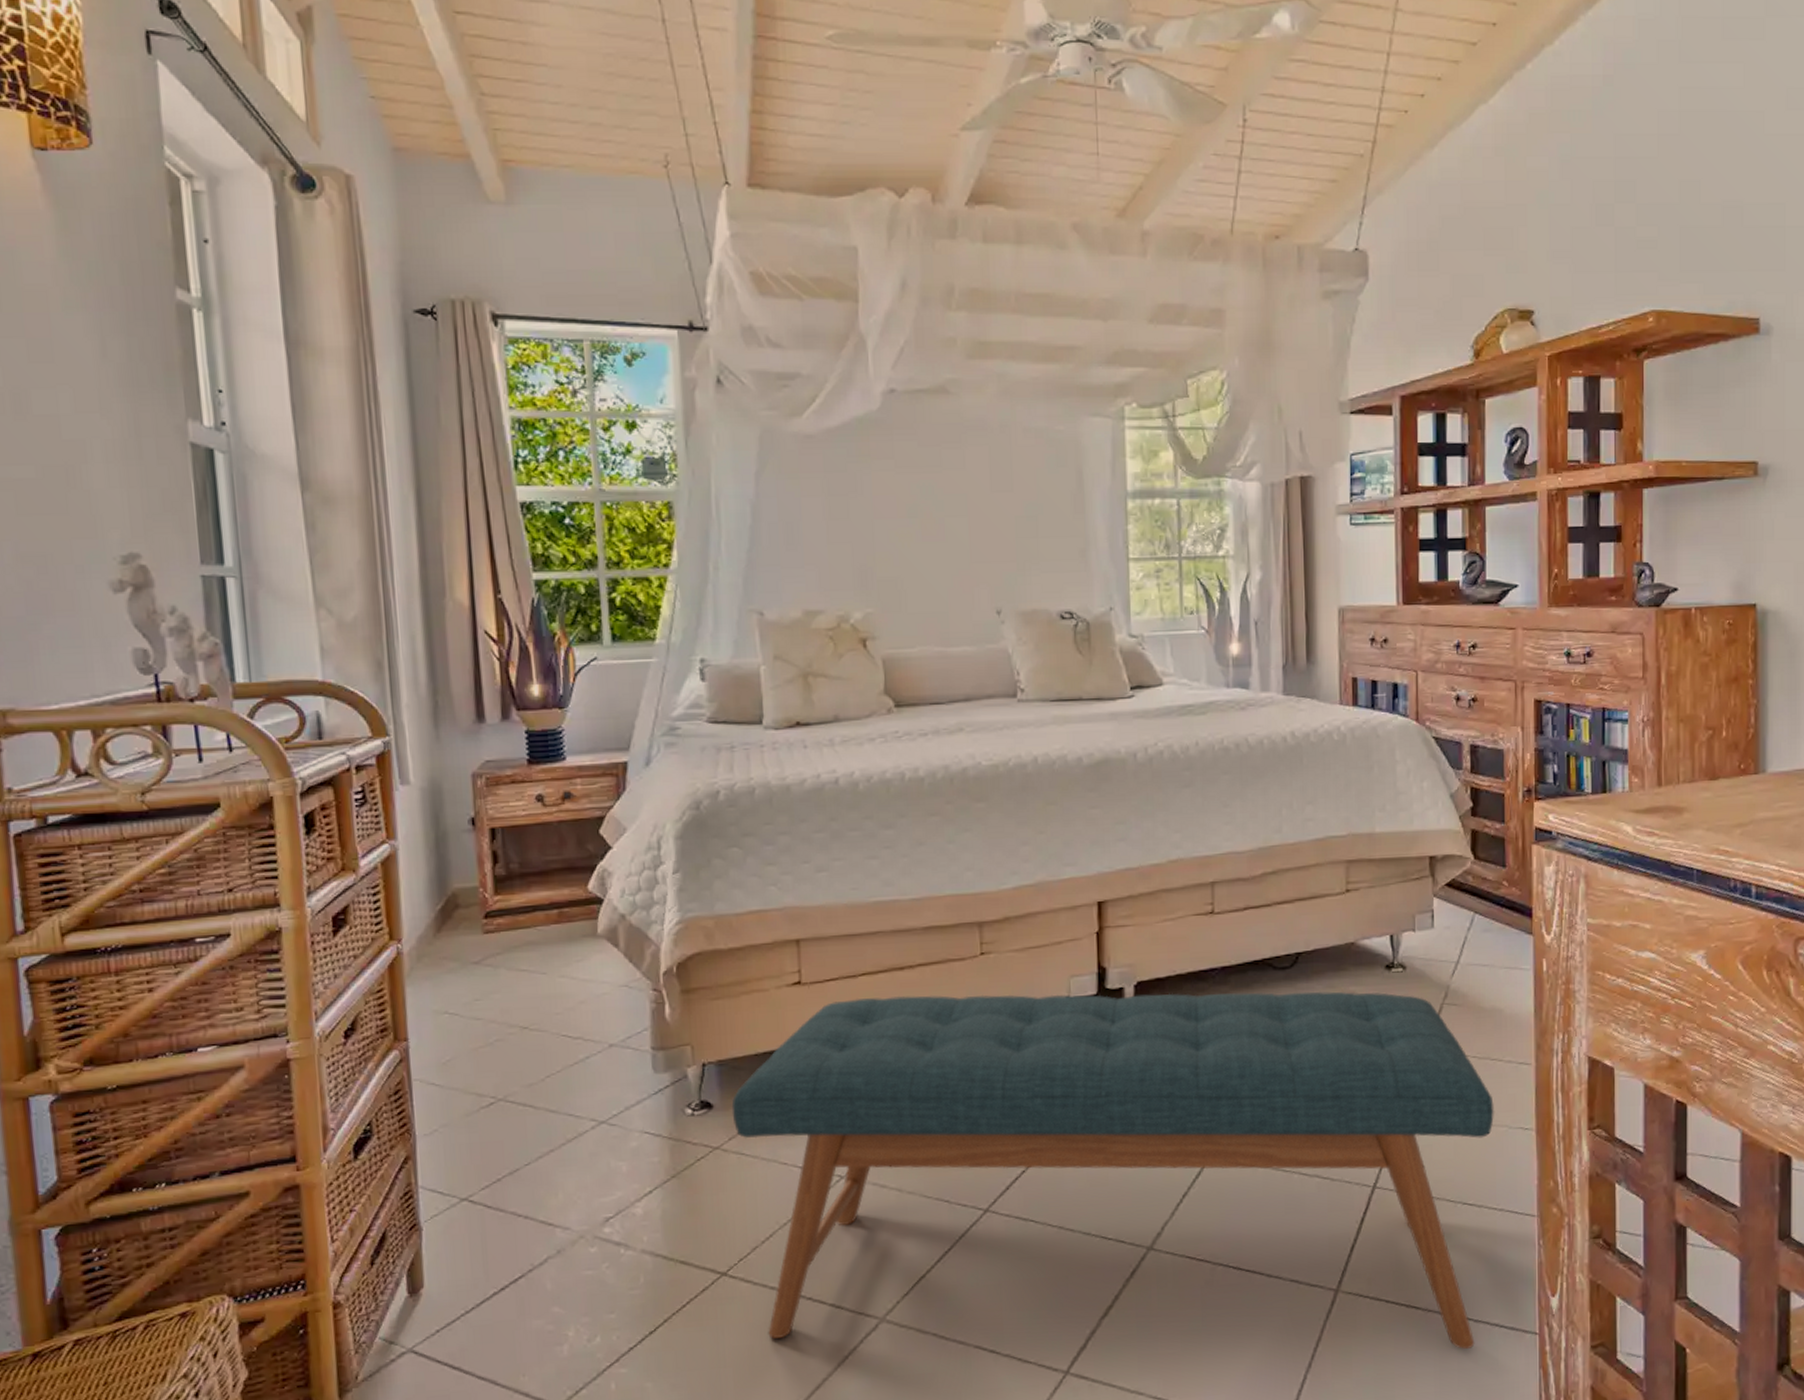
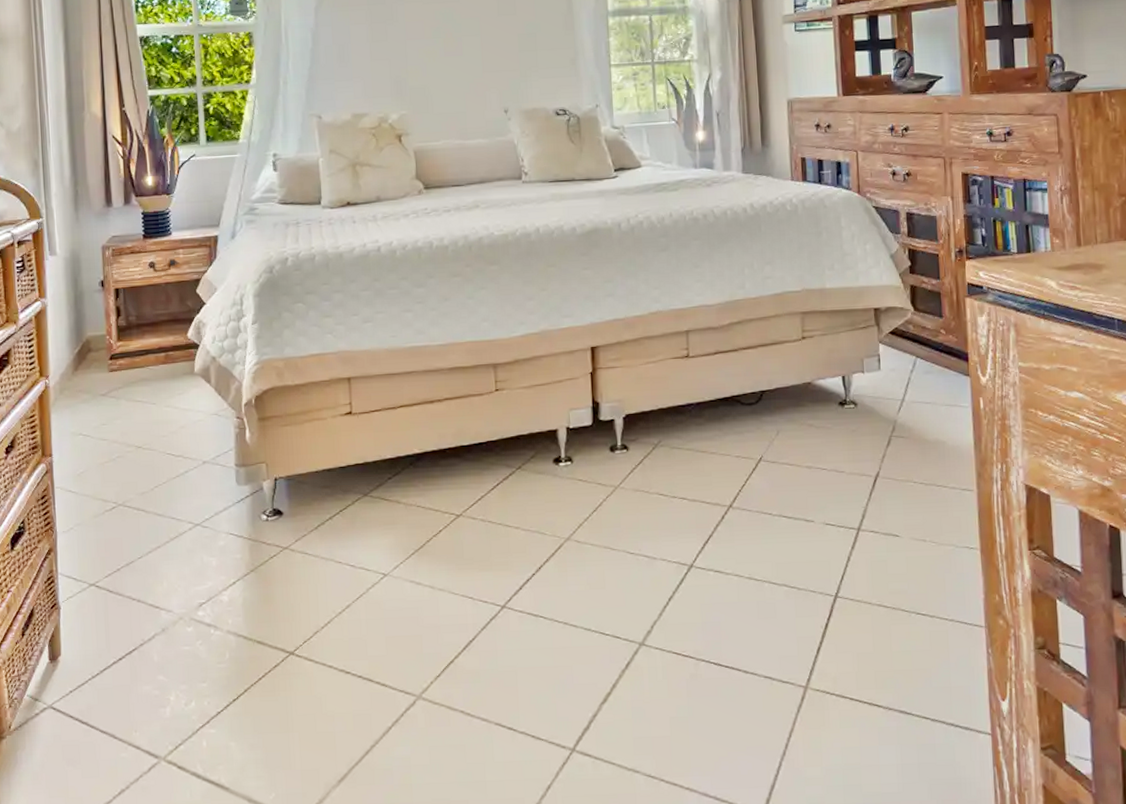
bench: present [731,991,1495,1349] -> none [297,424,942,745]

